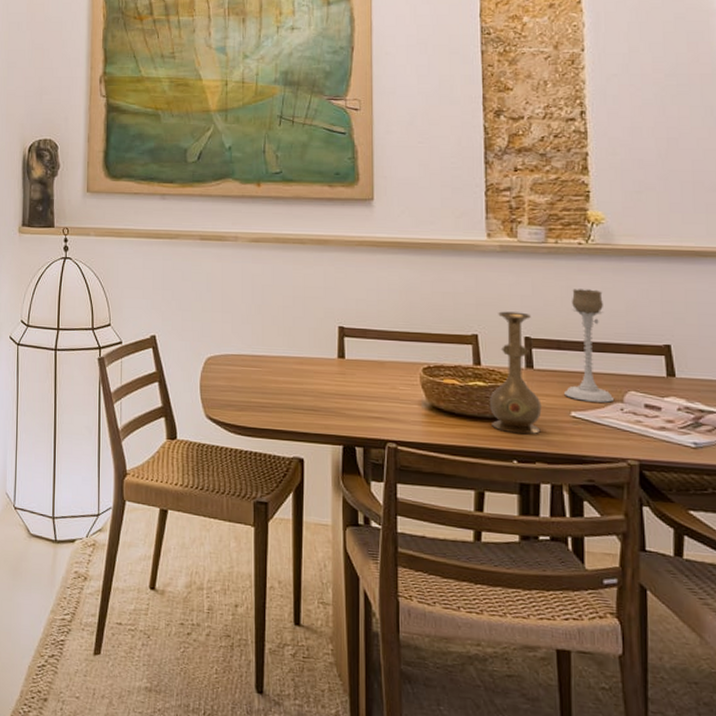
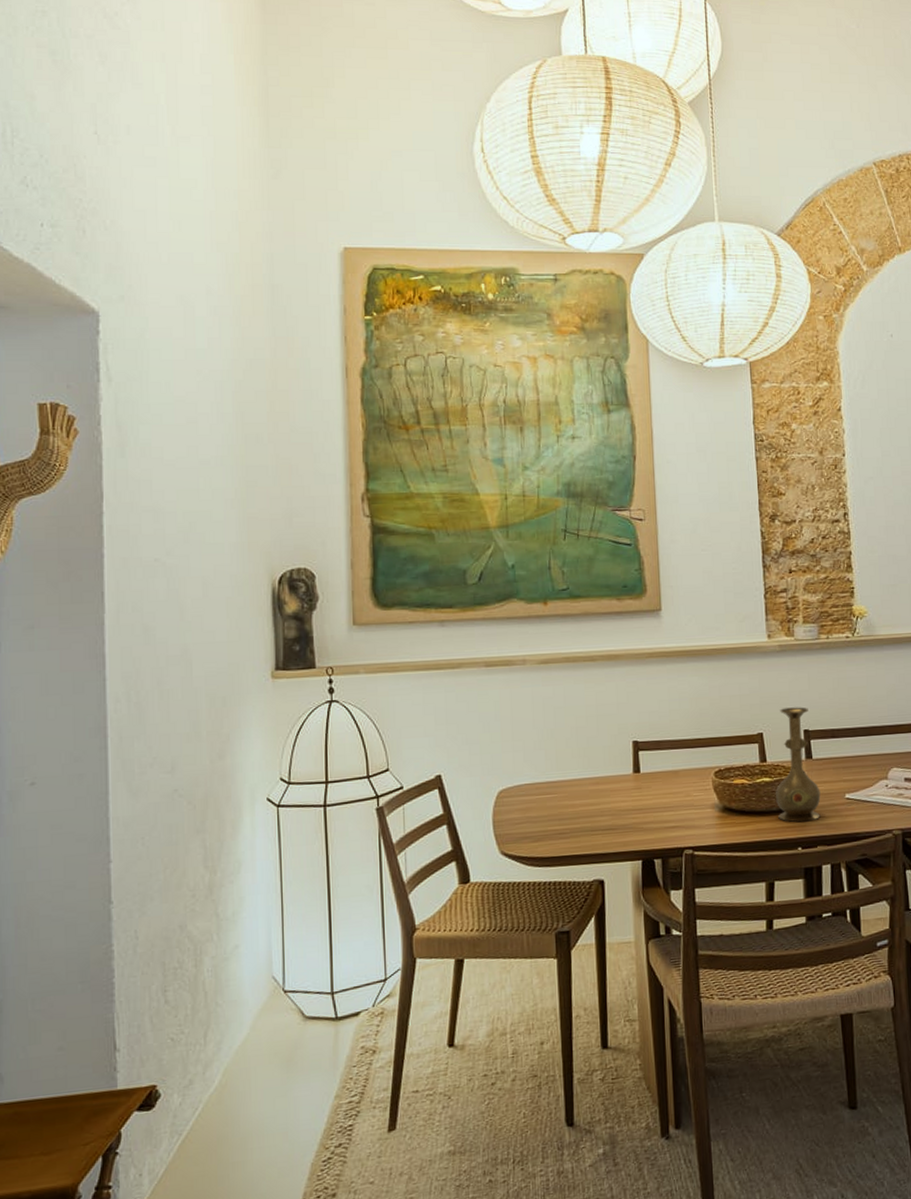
candle holder: present [564,289,615,403] -> none [839,678,881,783]

